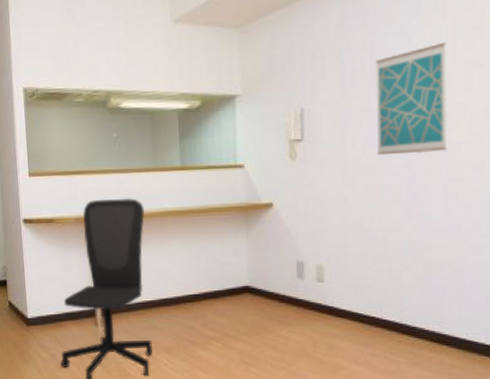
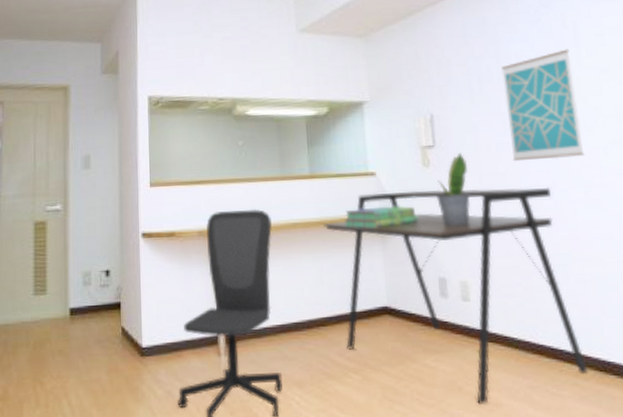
desk: none [192,180,425,369] -> present [323,187,589,406]
stack of books: none [212,196,282,217] -> present [343,205,419,229]
potted plant: none [301,146,334,216] -> present [436,152,472,227]

